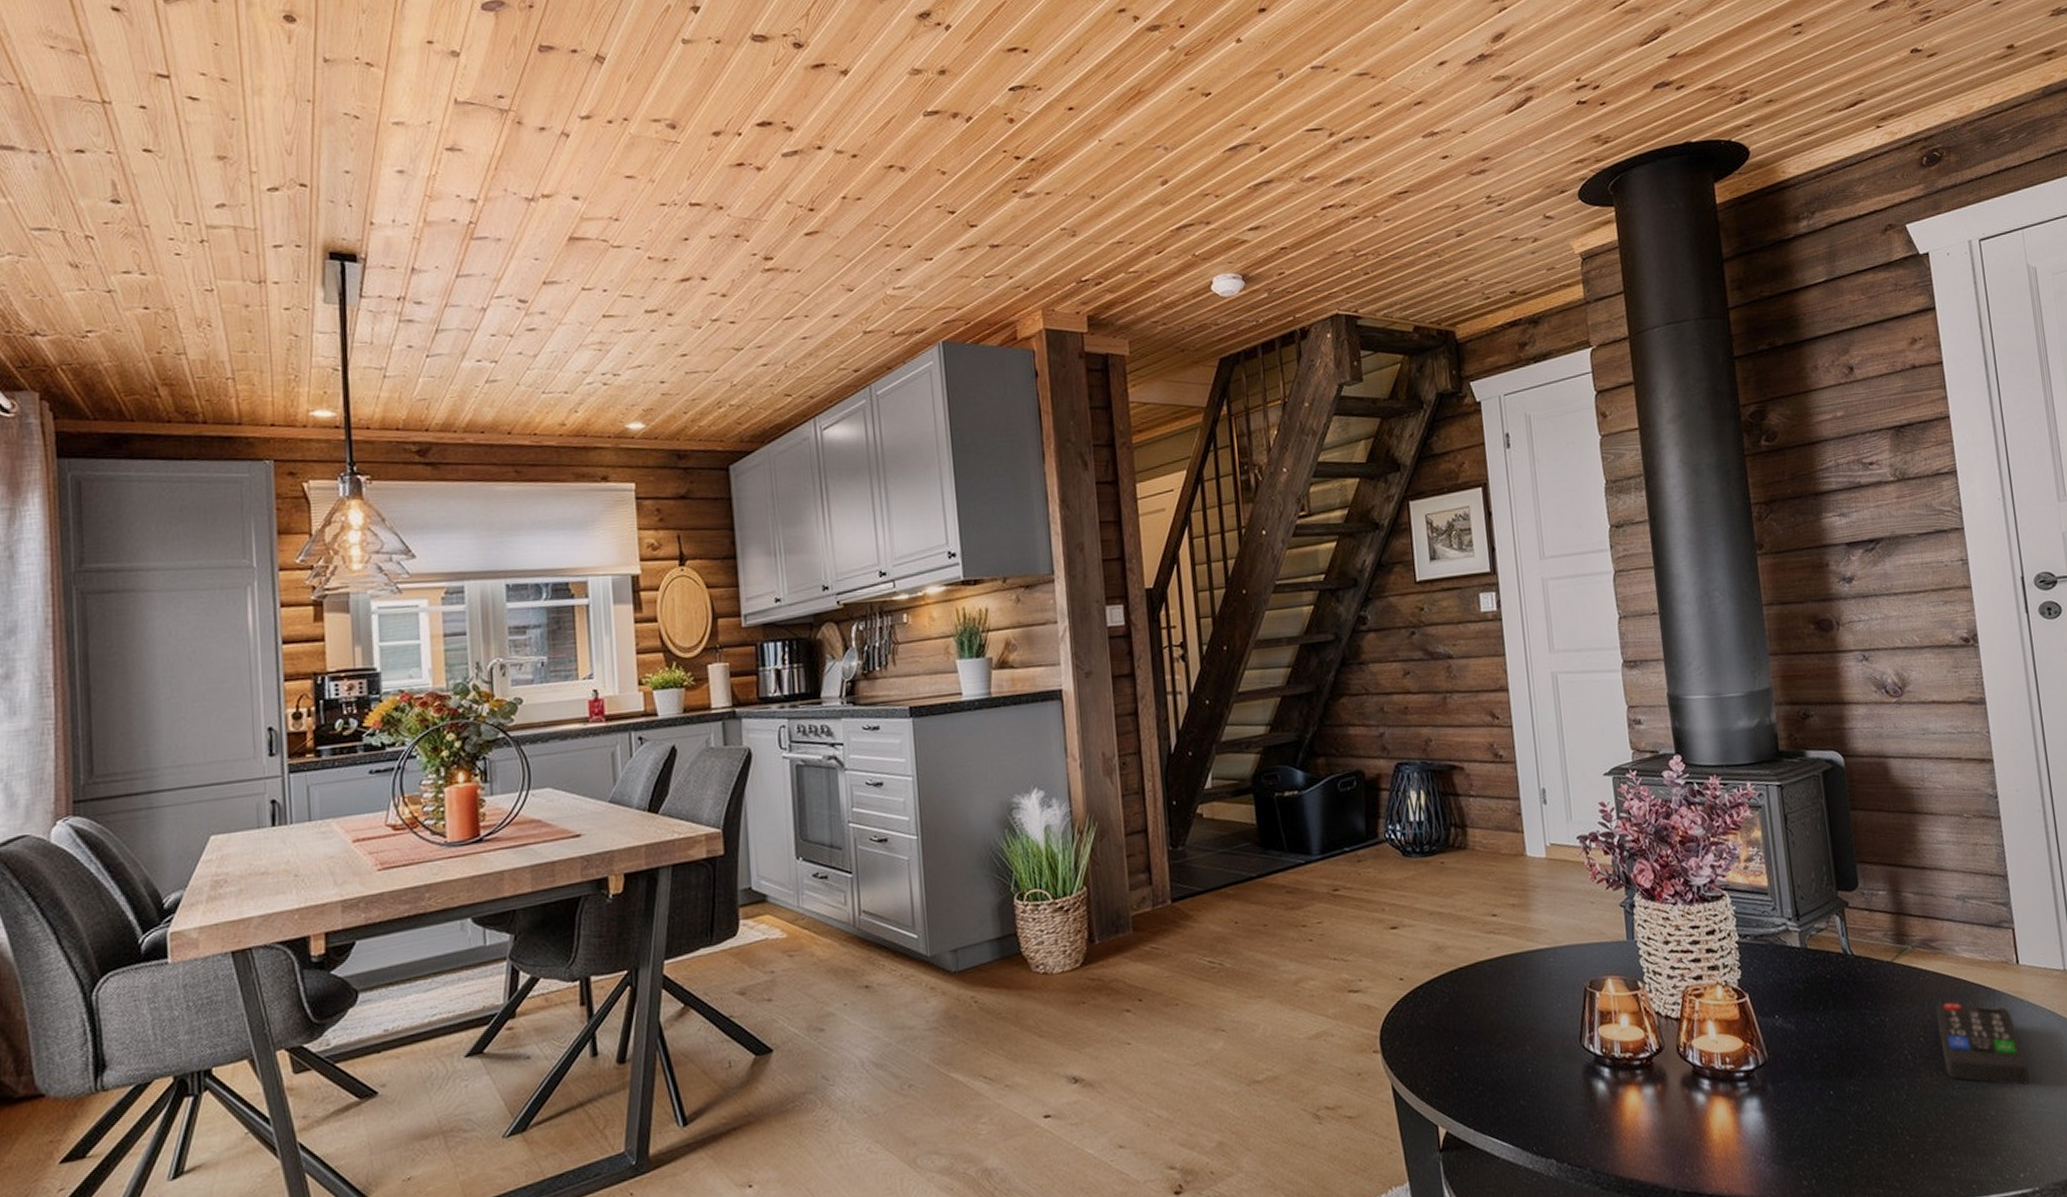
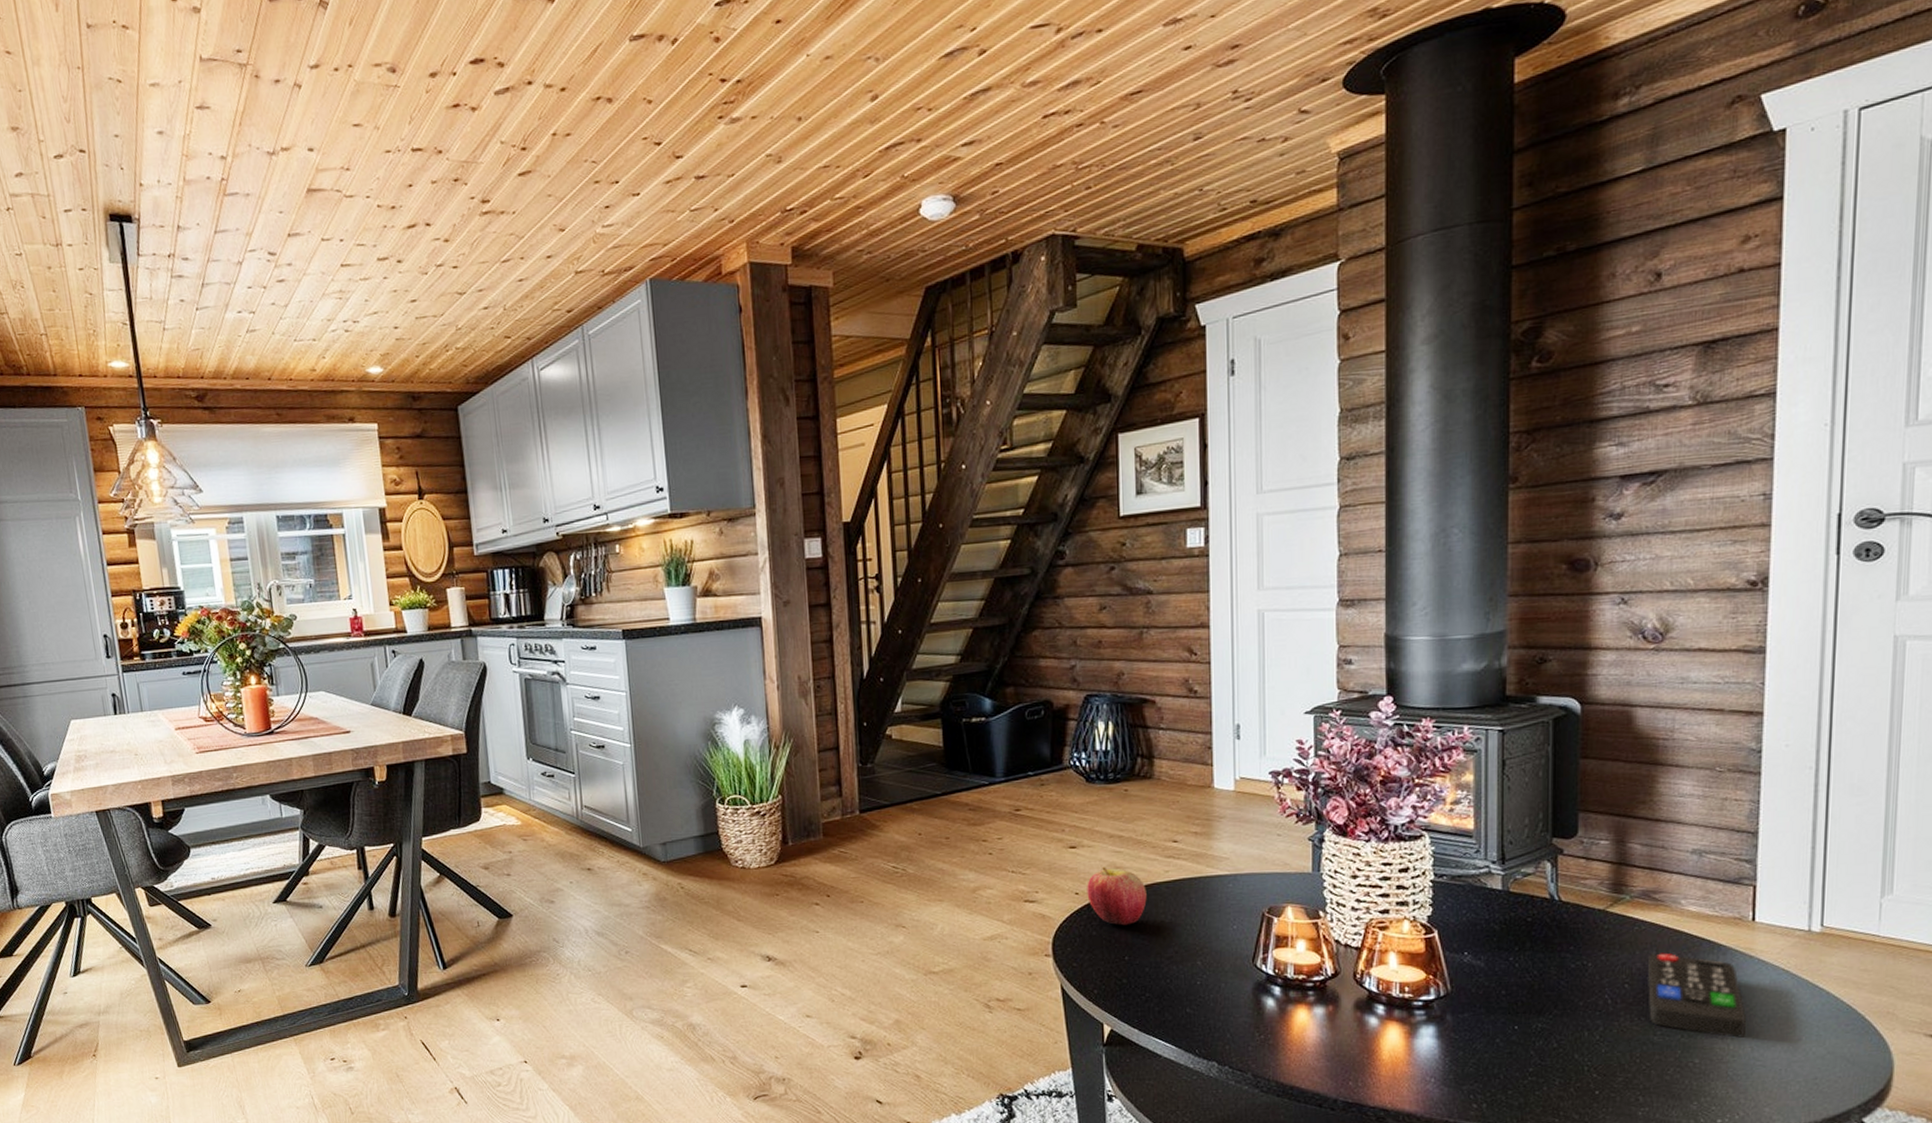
apple: none [1411,947,1472,1012] -> present [1087,867,1147,926]

